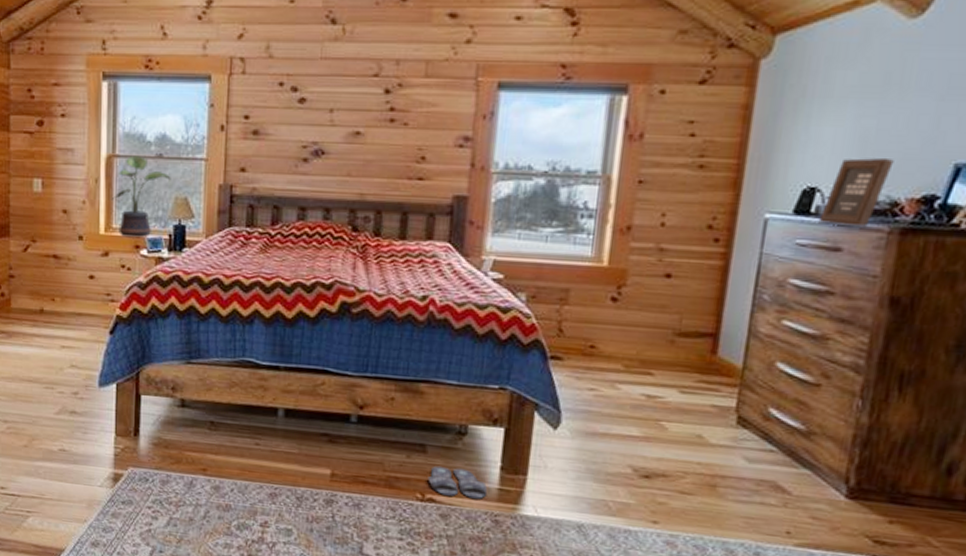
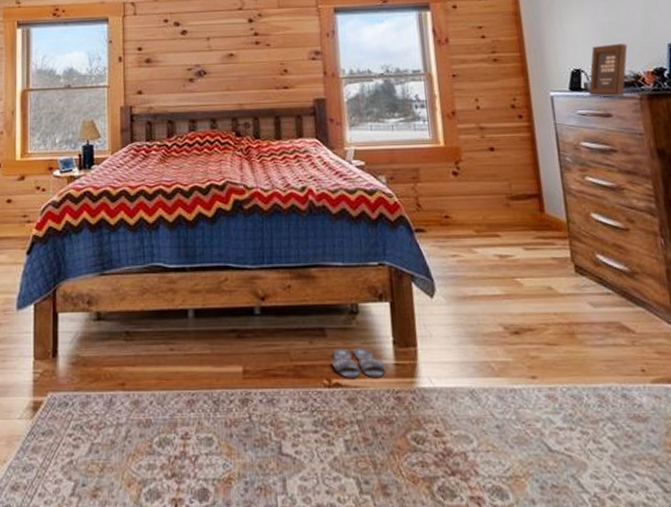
potted plant: present [111,156,171,238] -> none [26,88,79,161]

